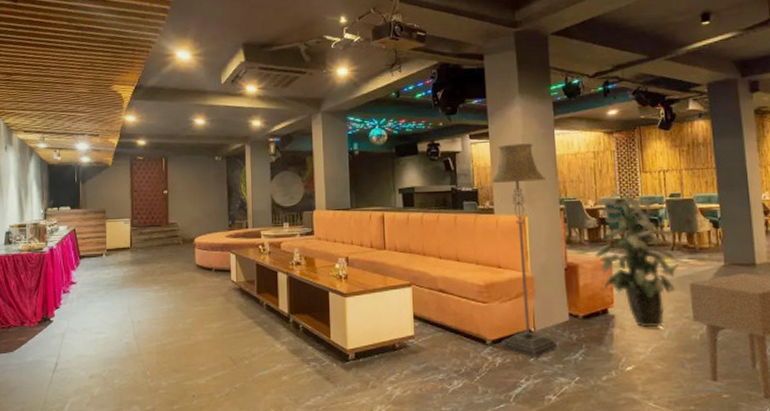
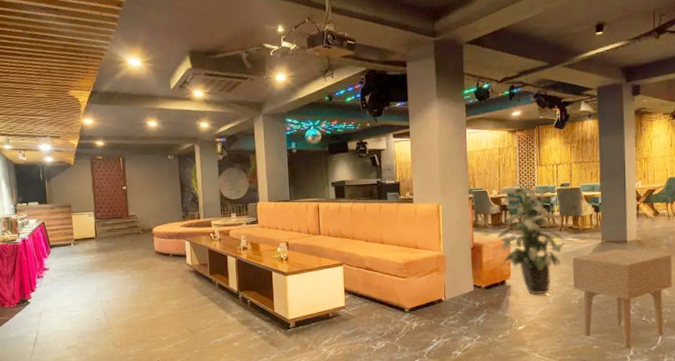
floor lamp: present [490,143,557,358] -> none [410,141,463,322]

